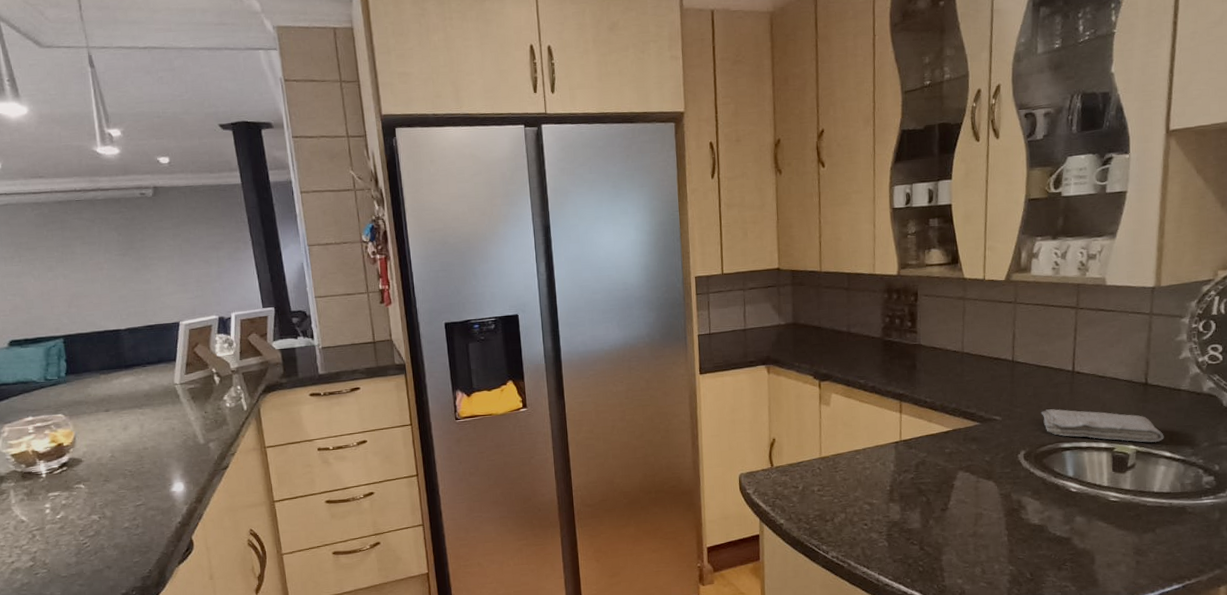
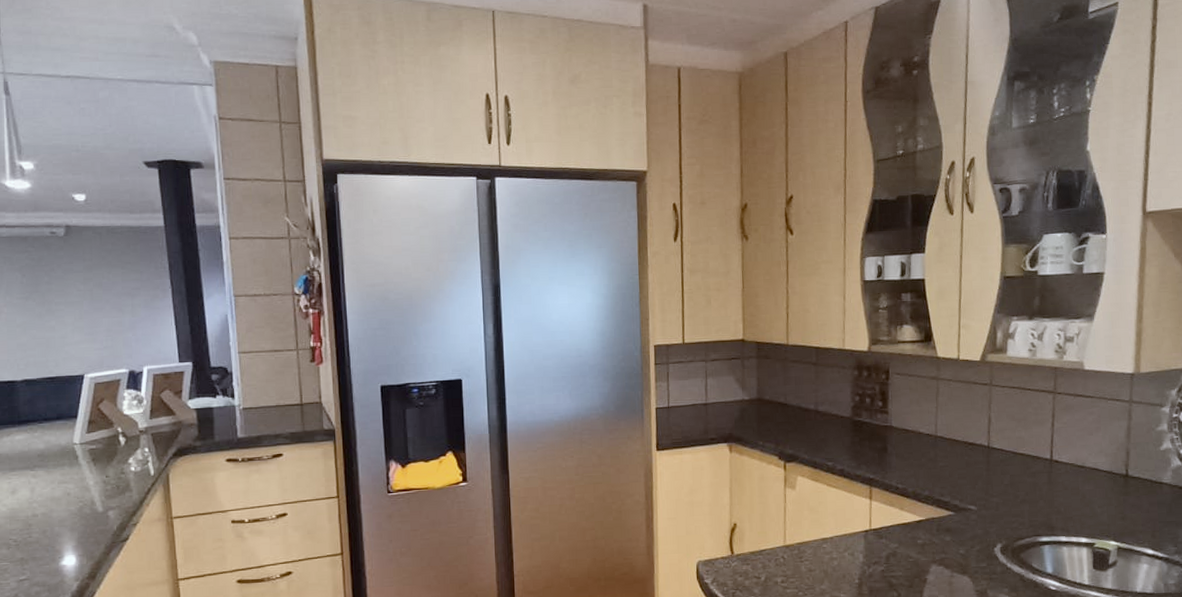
washcloth: present [1041,409,1164,443] -> none [1018,499,1146,539]

